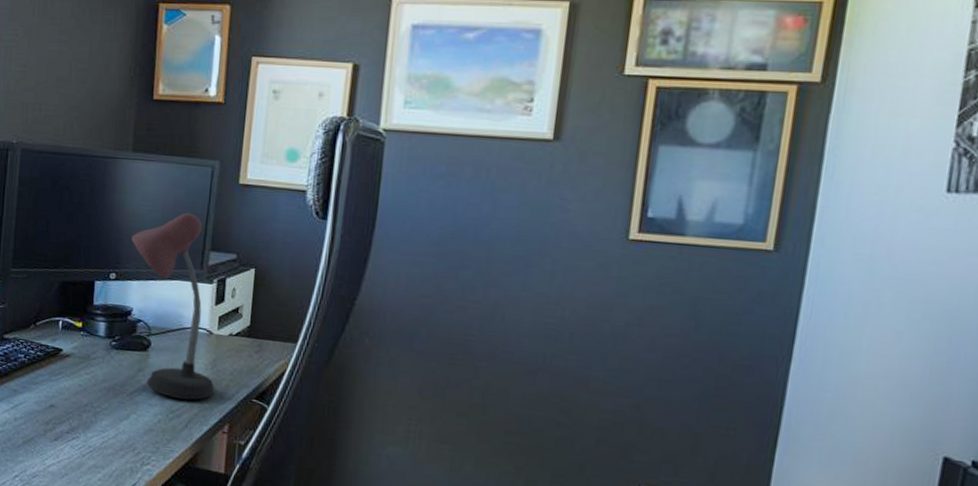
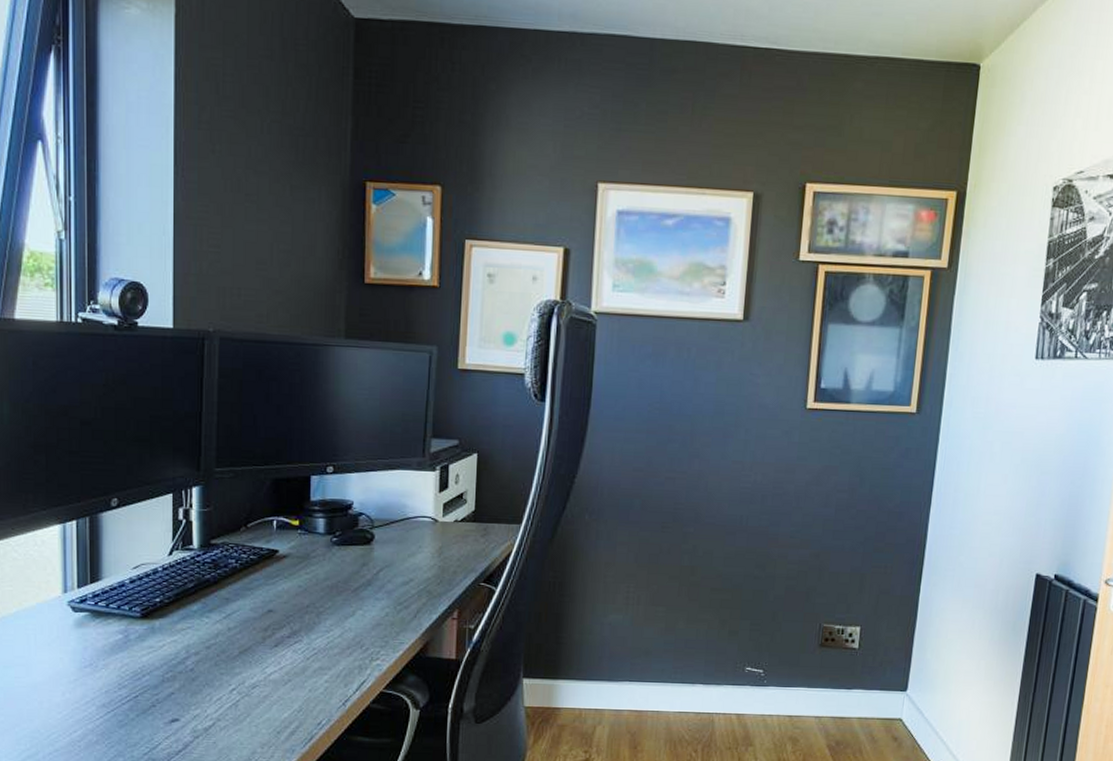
desk lamp: present [132,212,215,400] -> none [349,400,443,590]

